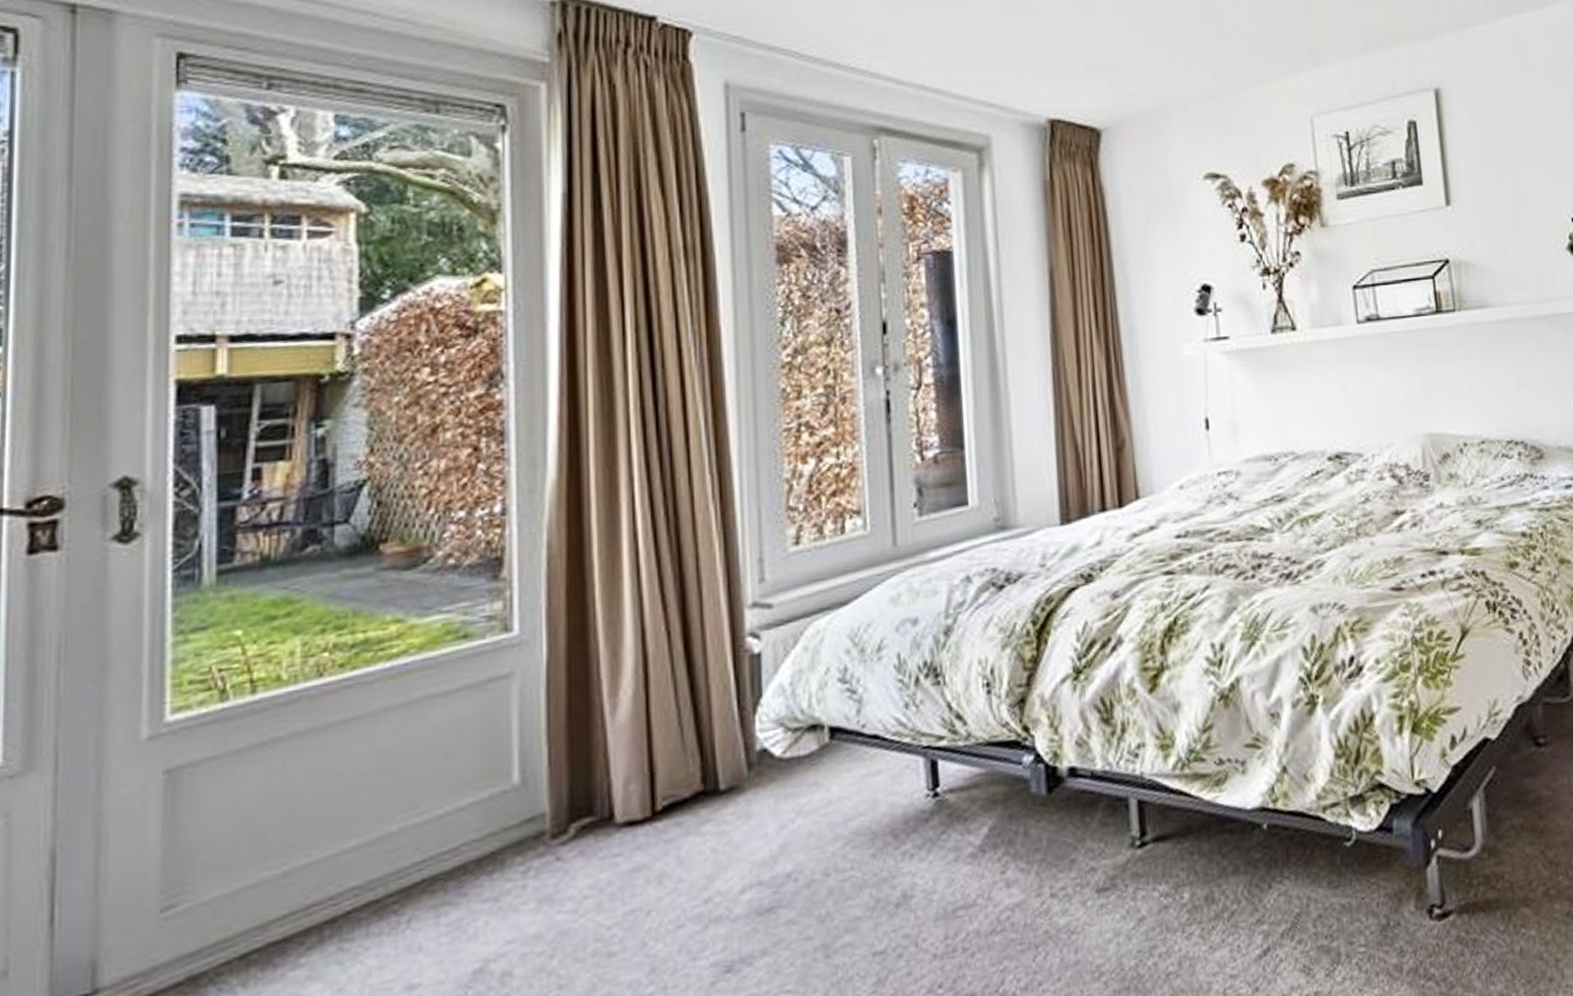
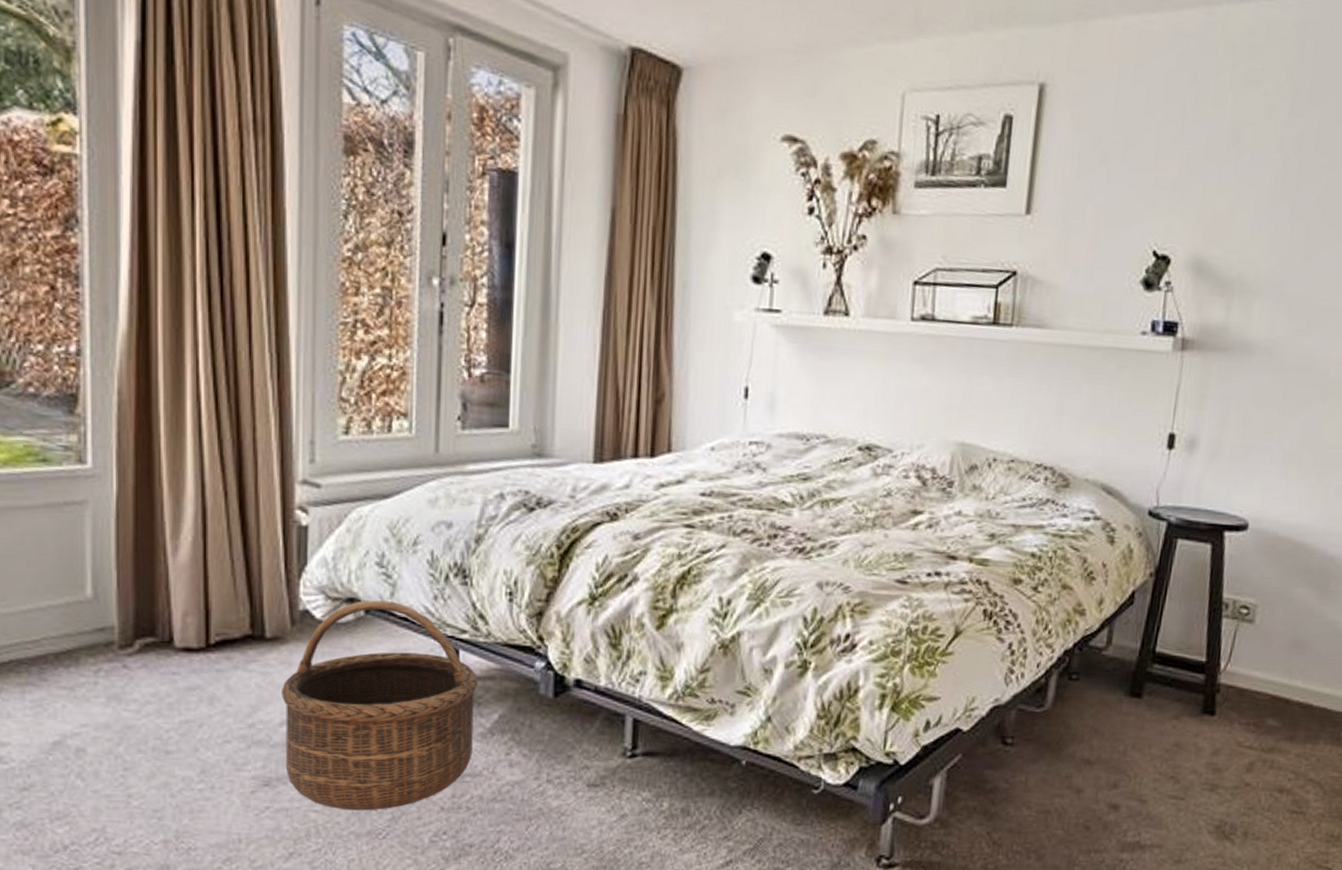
basket: none [741,719,963,984] -> present [282,600,478,811]

